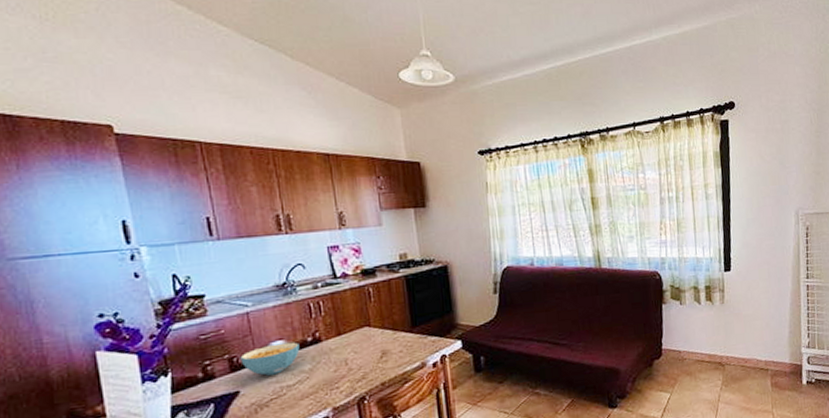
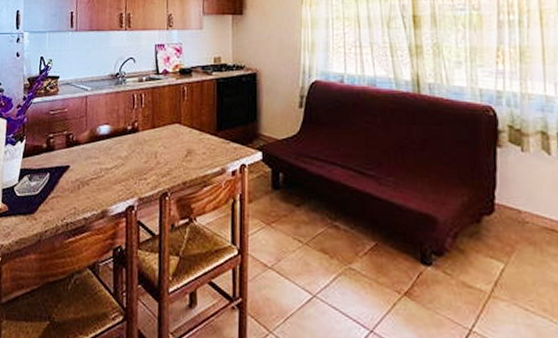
cereal bowl: present [240,342,300,376] -> none [74,127,121,156]

